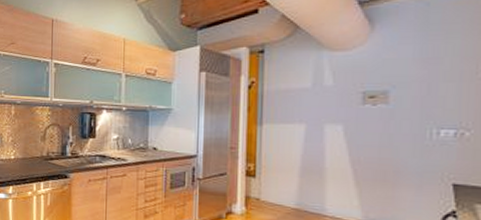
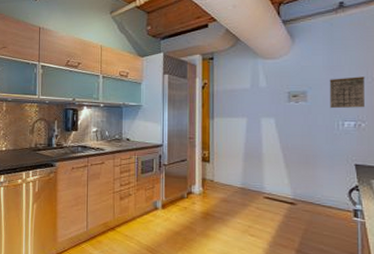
calendar: none [420,71,474,113] -> present [329,77,365,109]

